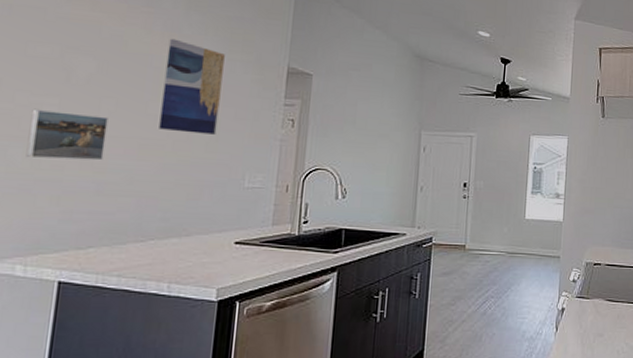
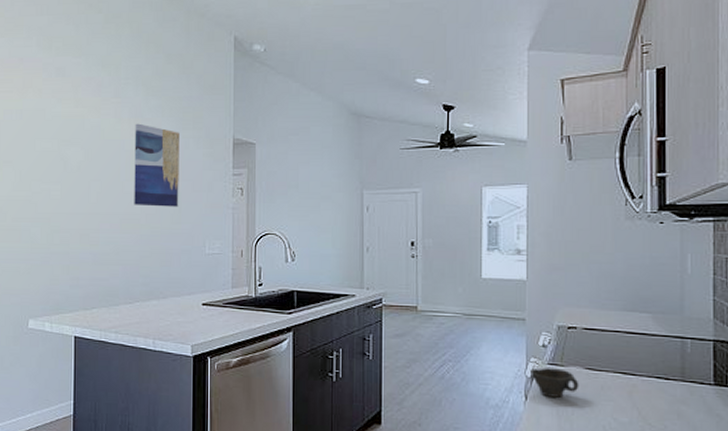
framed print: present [26,108,108,161] -> none [43,194,96,236]
cup: none [562,301,601,327] -> present [530,368,579,398]

